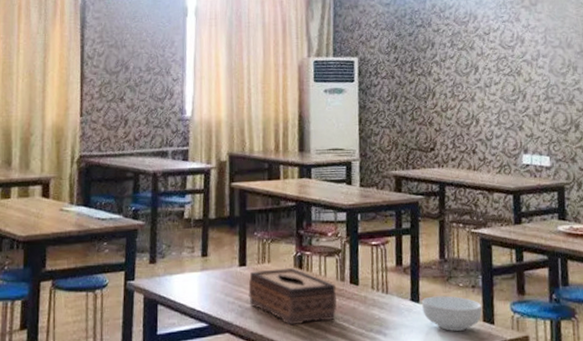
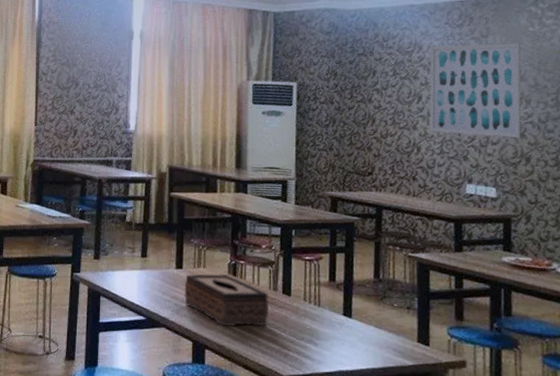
cereal bowl: present [422,295,483,331] -> none [354,313,417,349]
wall art: none [484,11,570,106] -> present [429,43,521,139]

